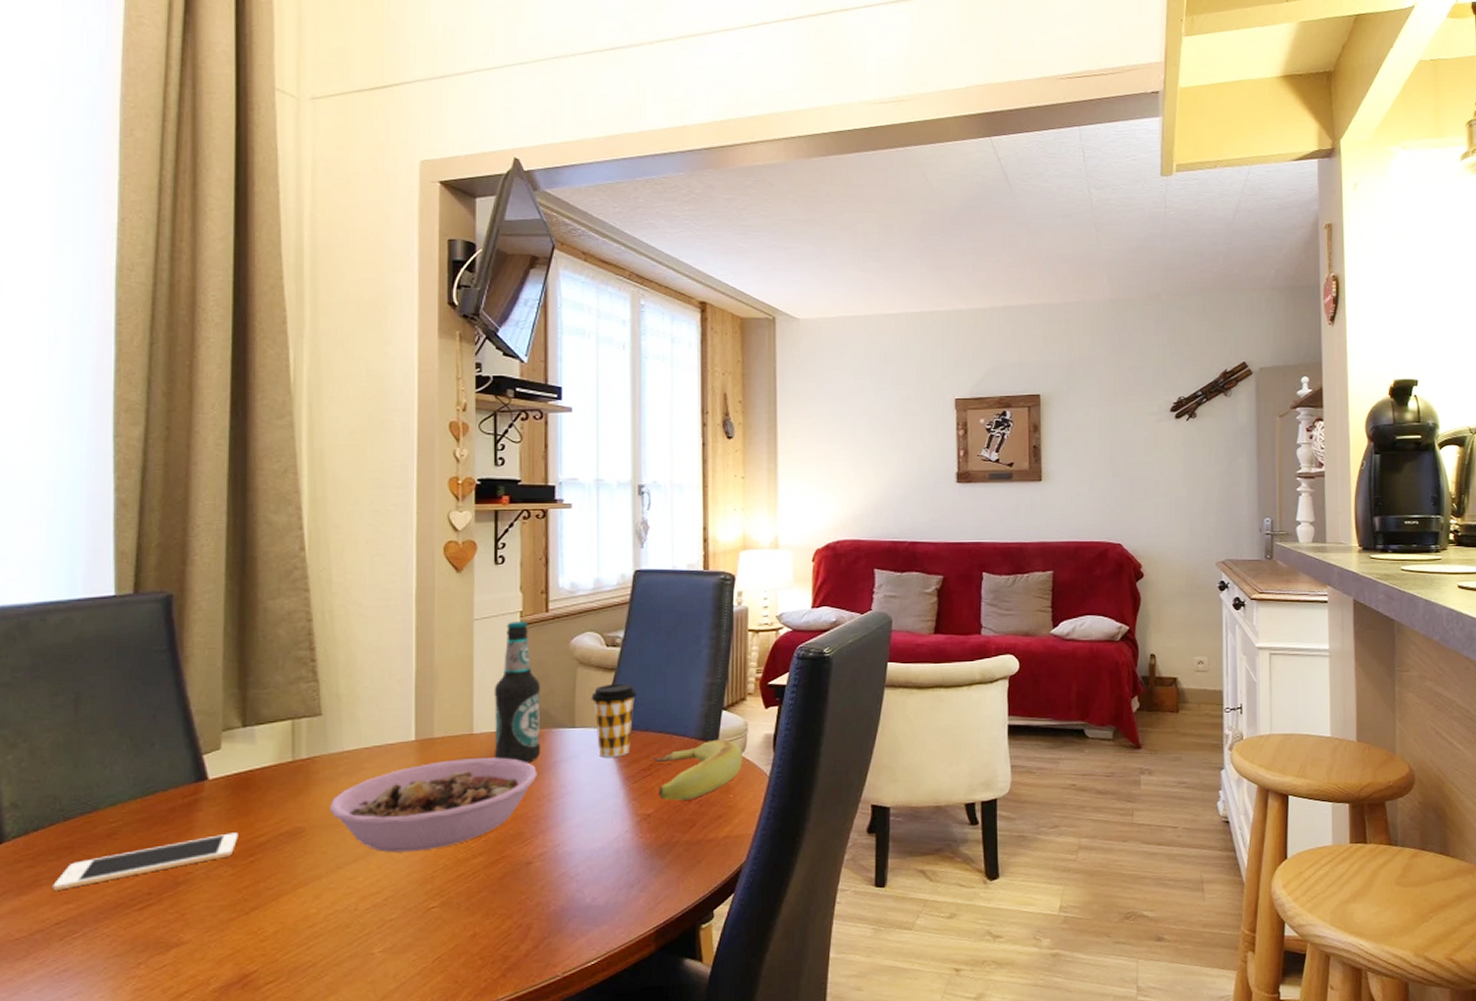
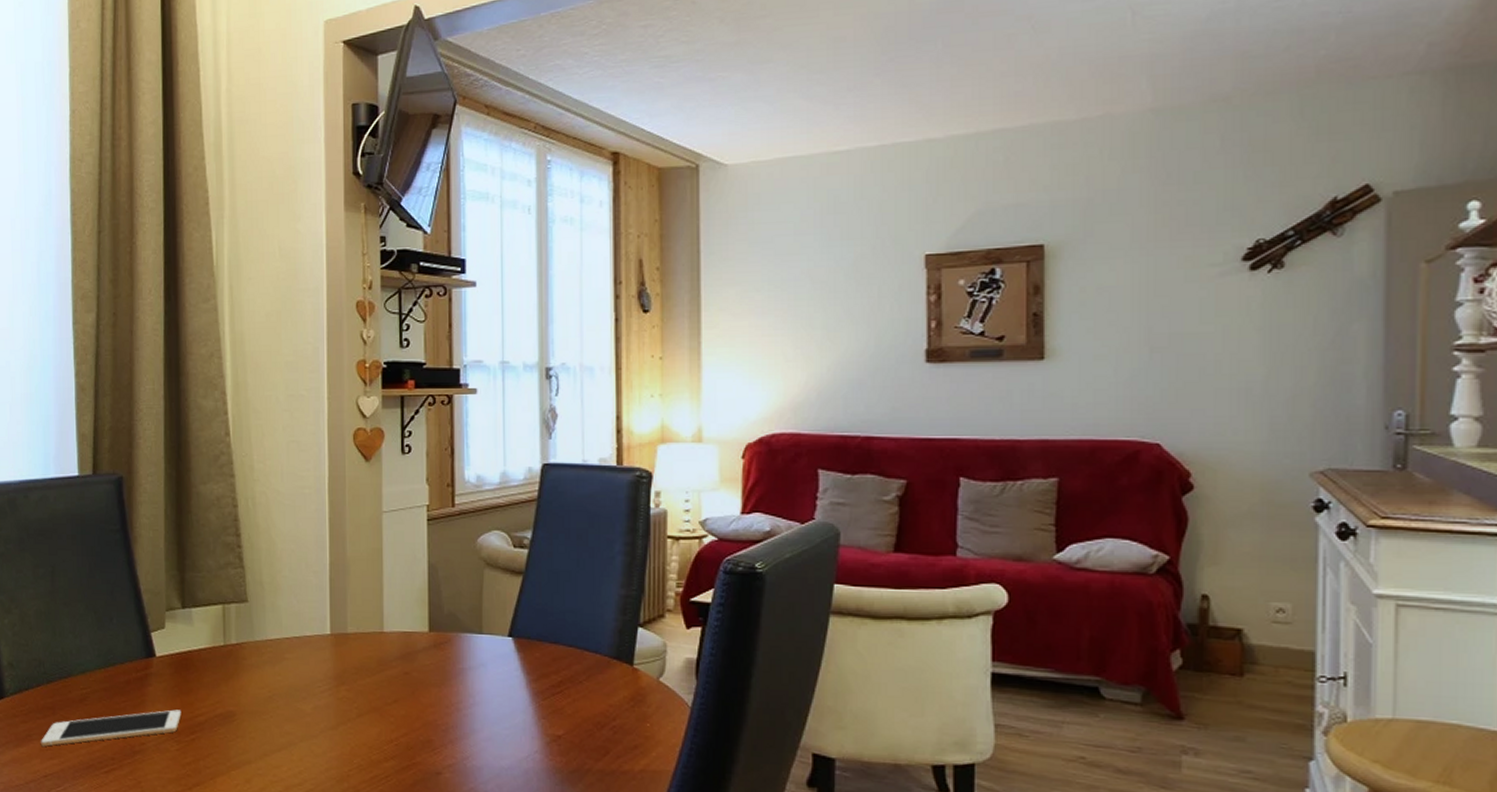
bowl: present [330,757,537,853] -> none [257,657,446,748]
bottle: present [494,622,541,763] -> none [402,516,449,668]
coffee cup: present [591,683,637,757] -> none [498,588,546,669]
banana: present [653,739,743,801] -> none [563,659,661,725]

